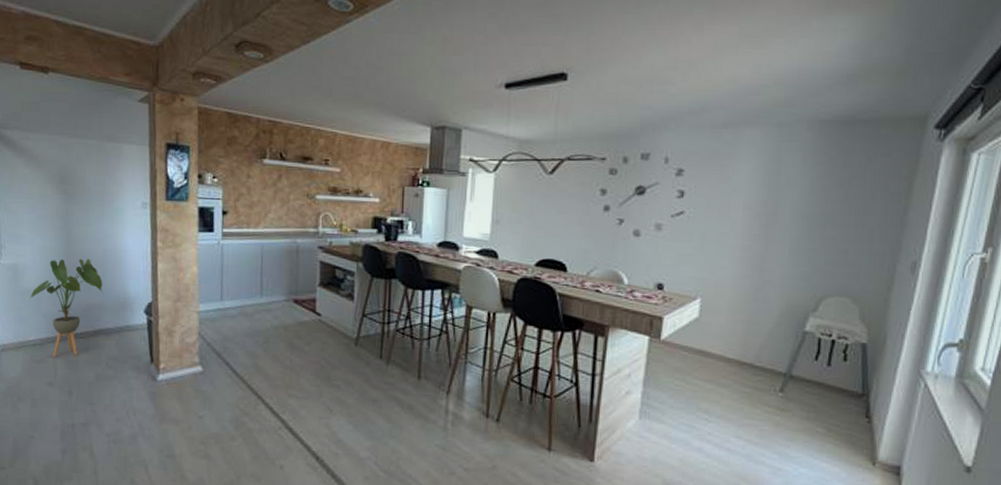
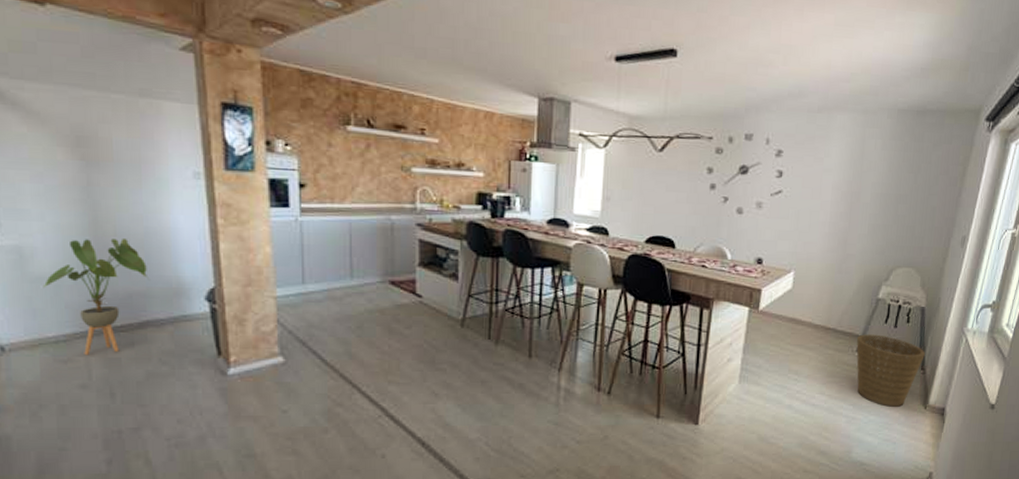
basket: none [780,372,870,460] -> present [856,334,925,407]

